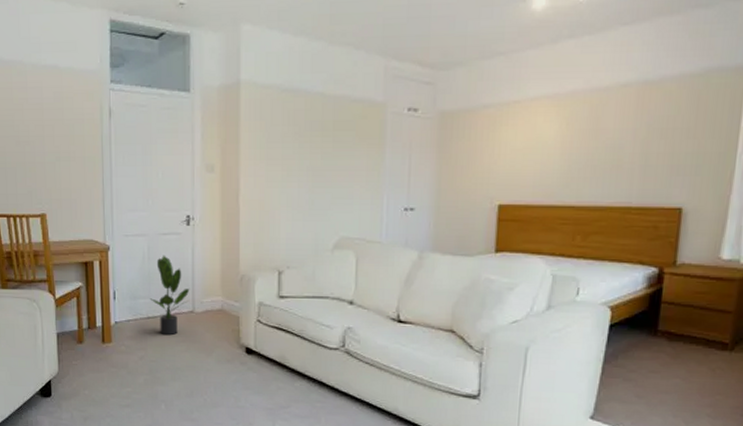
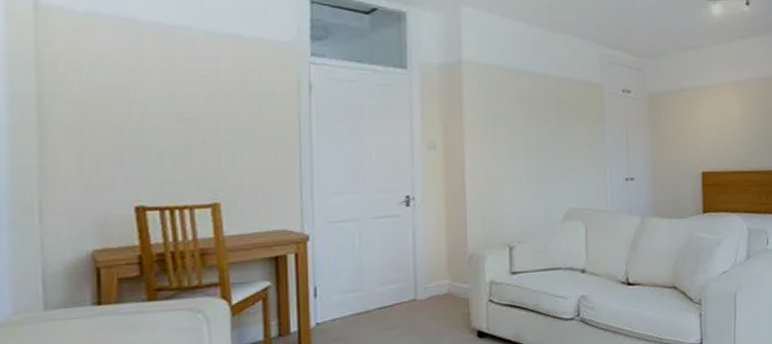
potted plant: present [149,255,190,336] -> none [361,240,411,331]

